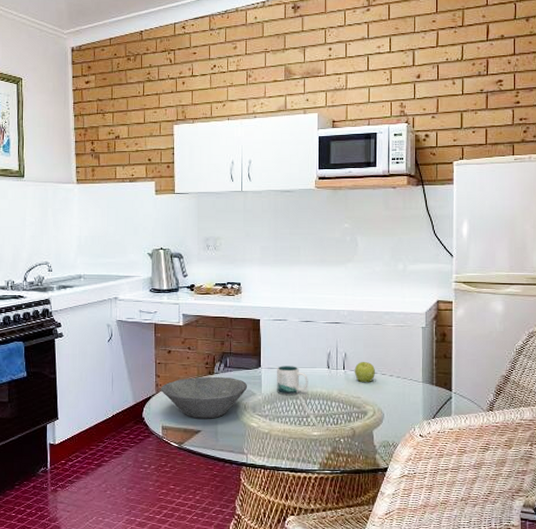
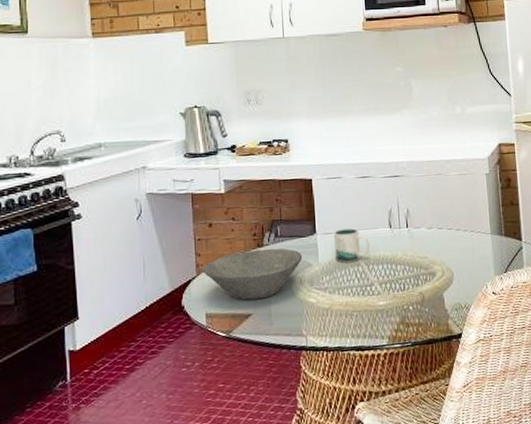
apple: present [354,361,375,383] -> none [418,216,441,241]

